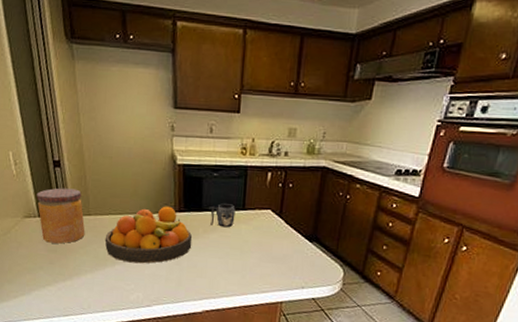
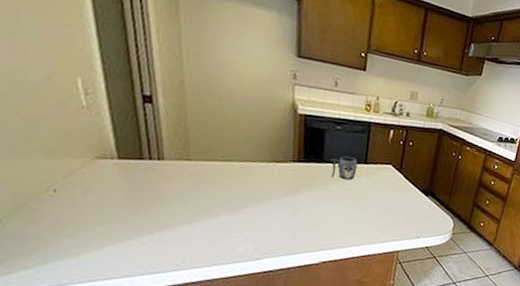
jar: present [36,188,85,244] -> none [115,127,183,191]
fruit bowl: present [104,206,192,264] -> none [208,155,312,215]

